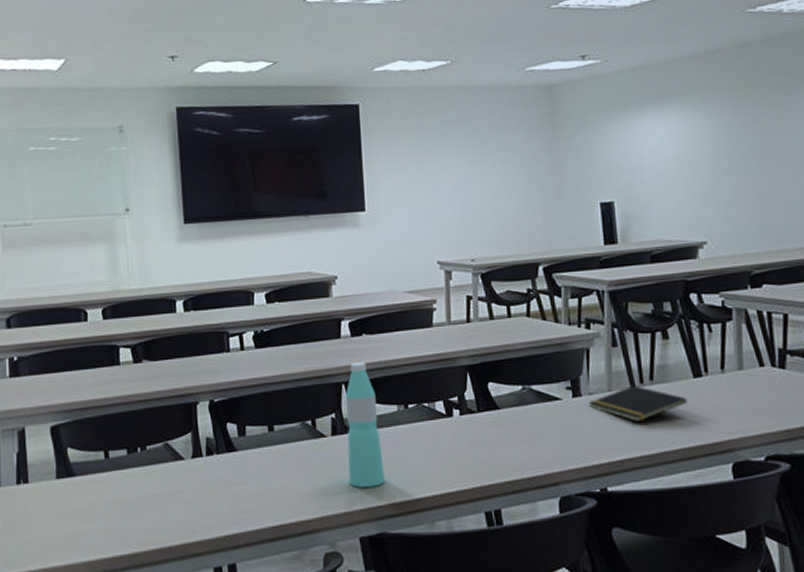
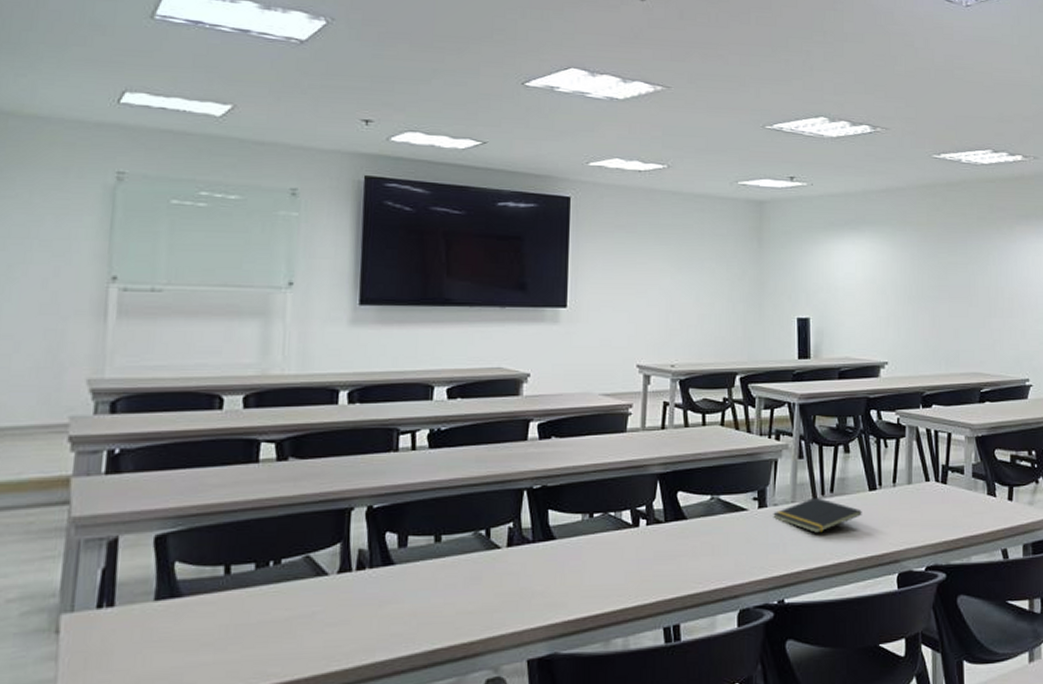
water bottle: present [345,362,385,487] -> none [521,467,562,604]

